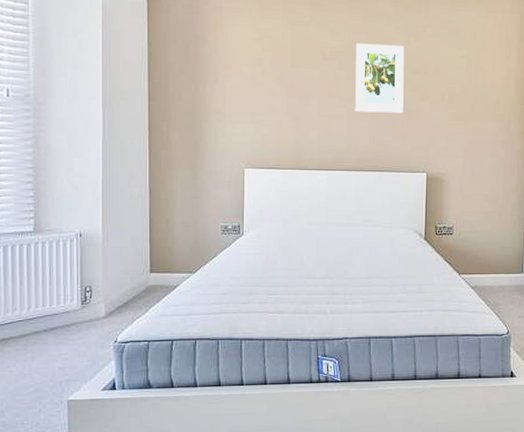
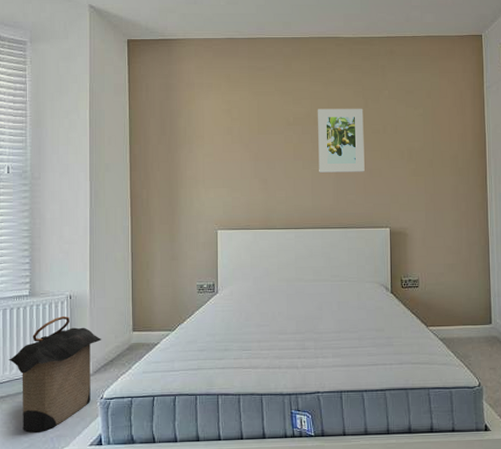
laundry hamper: none [11,255,116,377] -> present [9,316,102,433]

